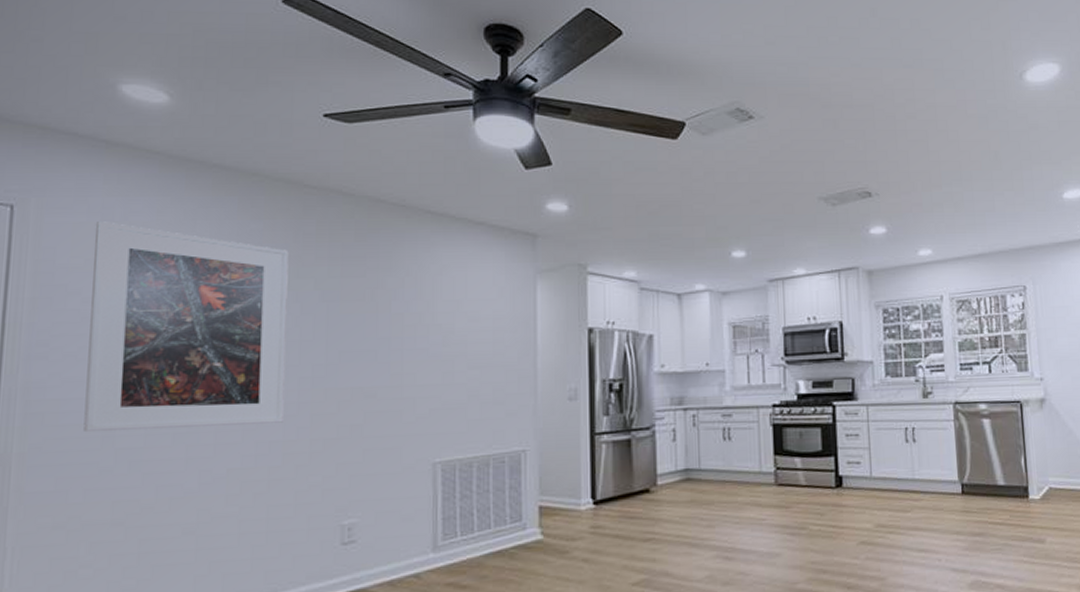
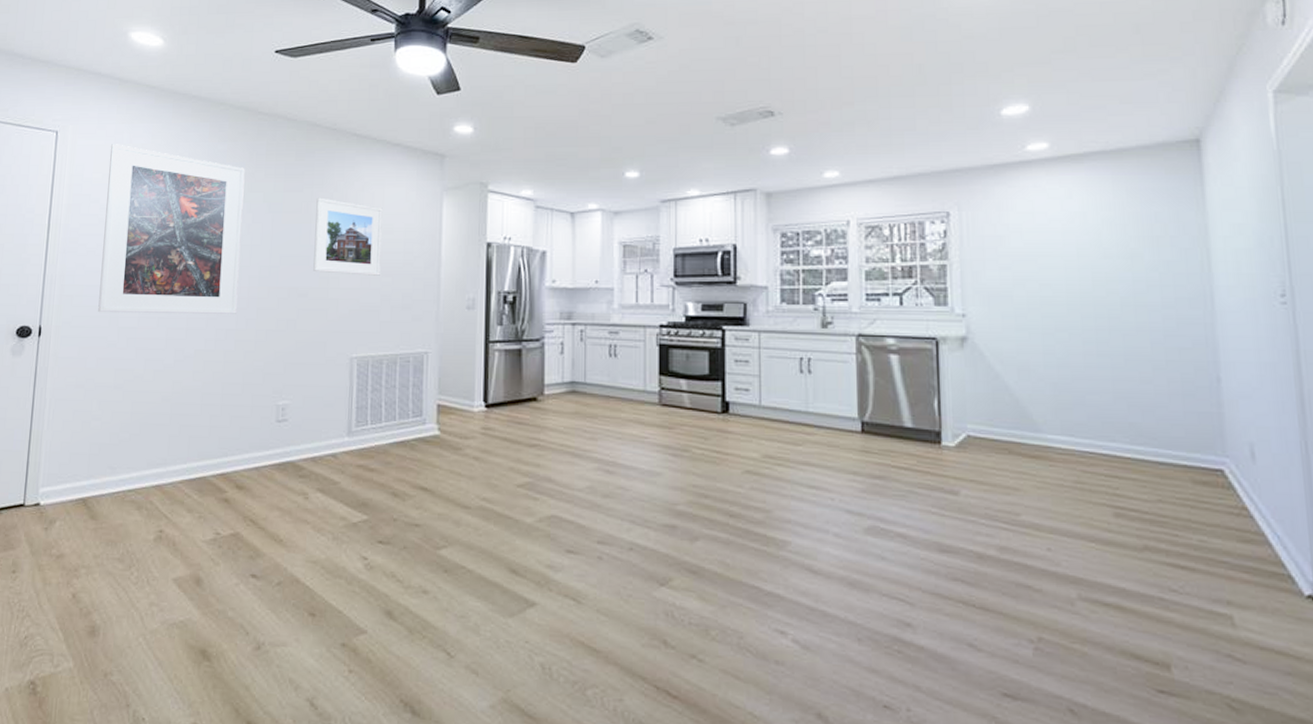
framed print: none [382,283,466,370] -> present [313,197,383,276]

